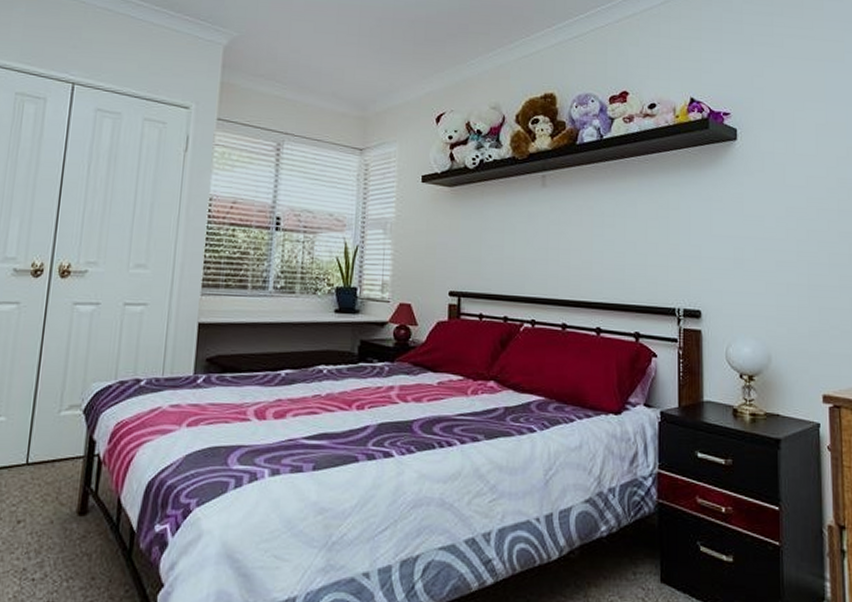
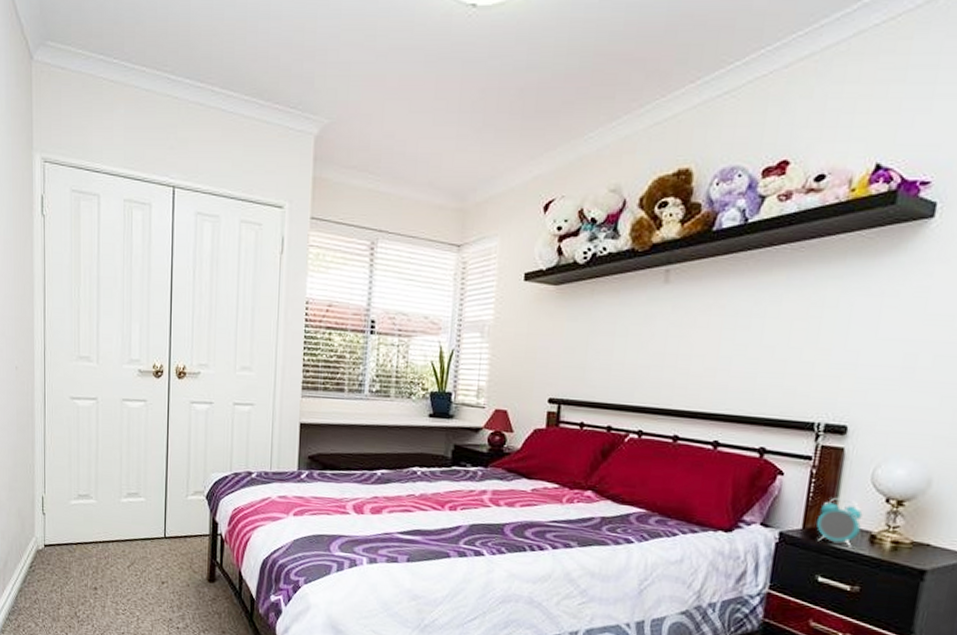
alarm clock: none [688,375,724,422] -> present [816,497,863,548]

